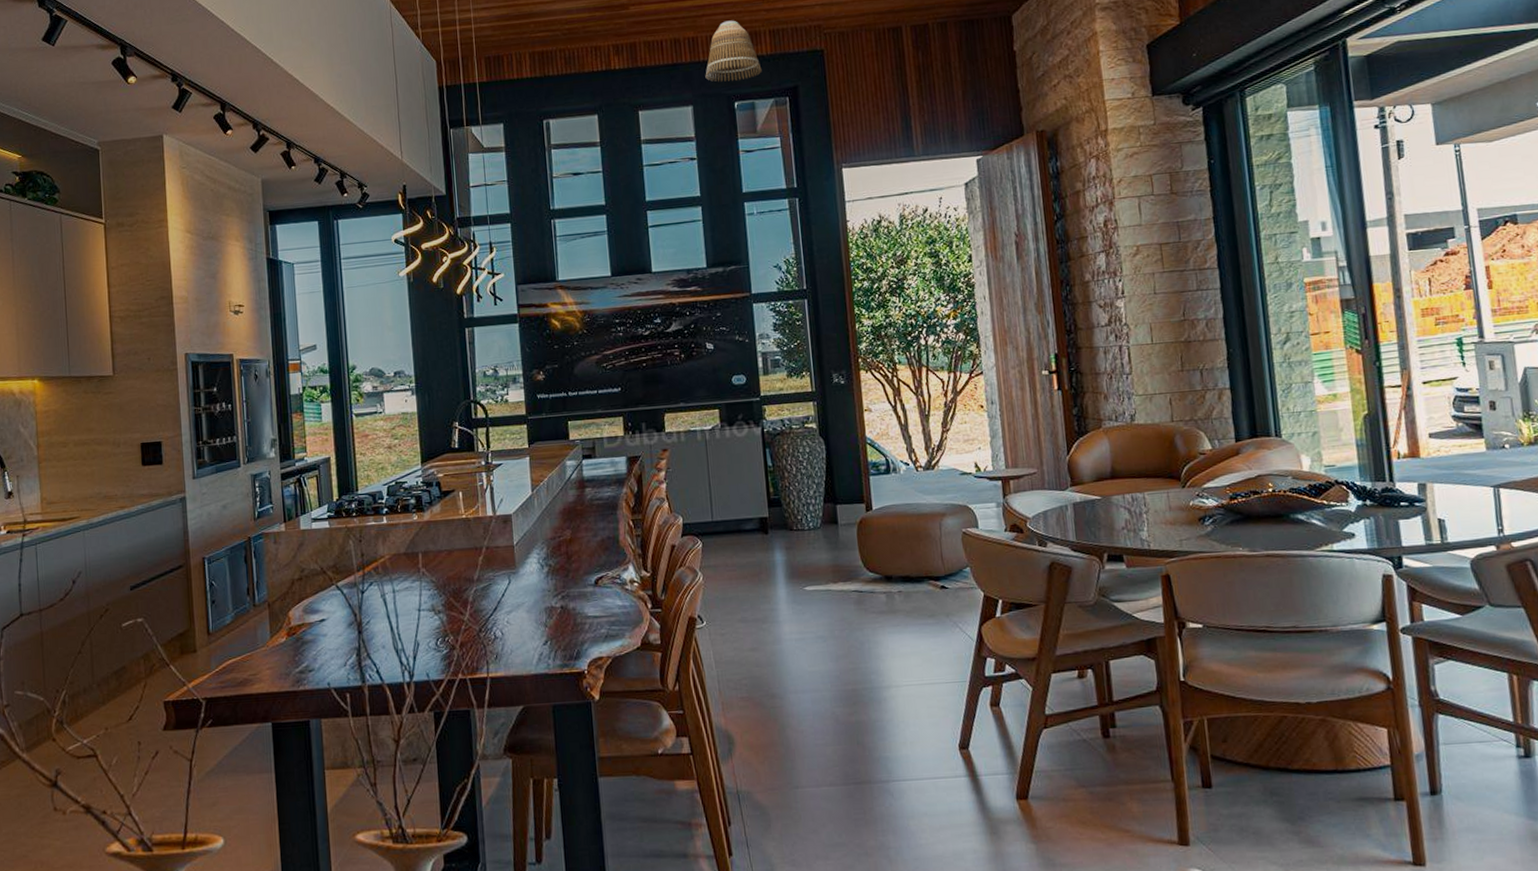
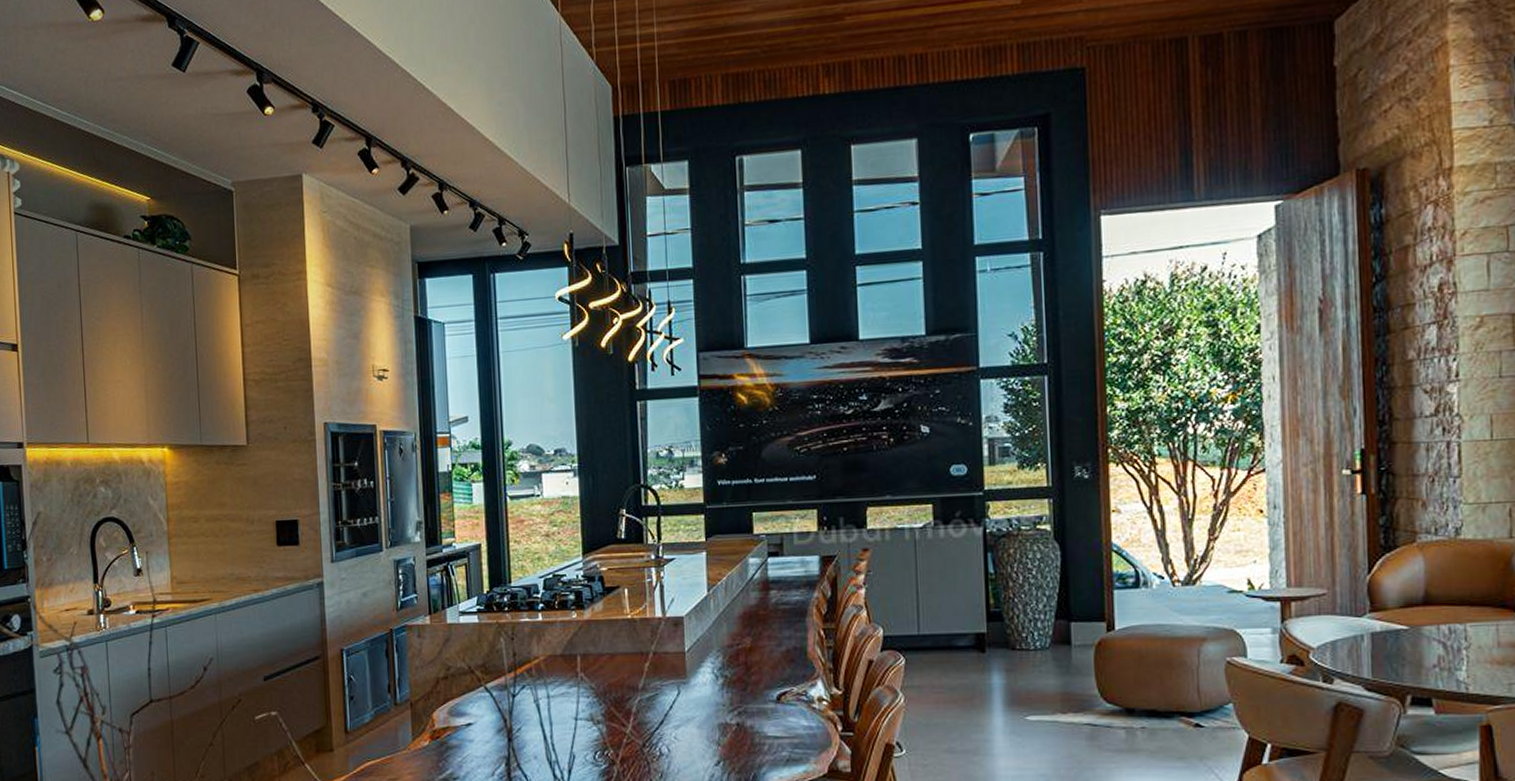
lamp shade: present [705,20,762,82] -> none [934,32,1006,109]

